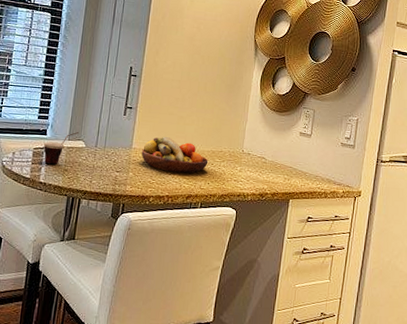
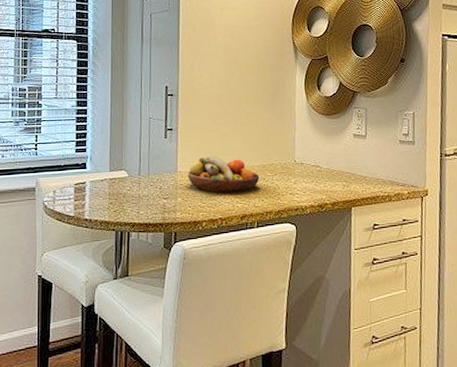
cup: present [43,131,79,164] -> none [85,161,119,198]

